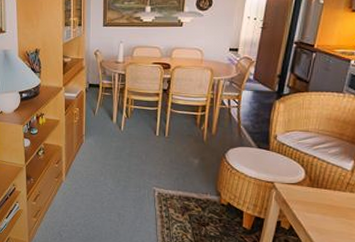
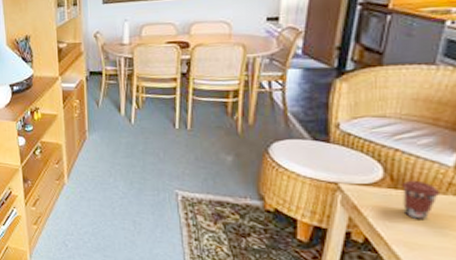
coffee cup: none [316,180,342,212] -> present [402,180,441,220]

